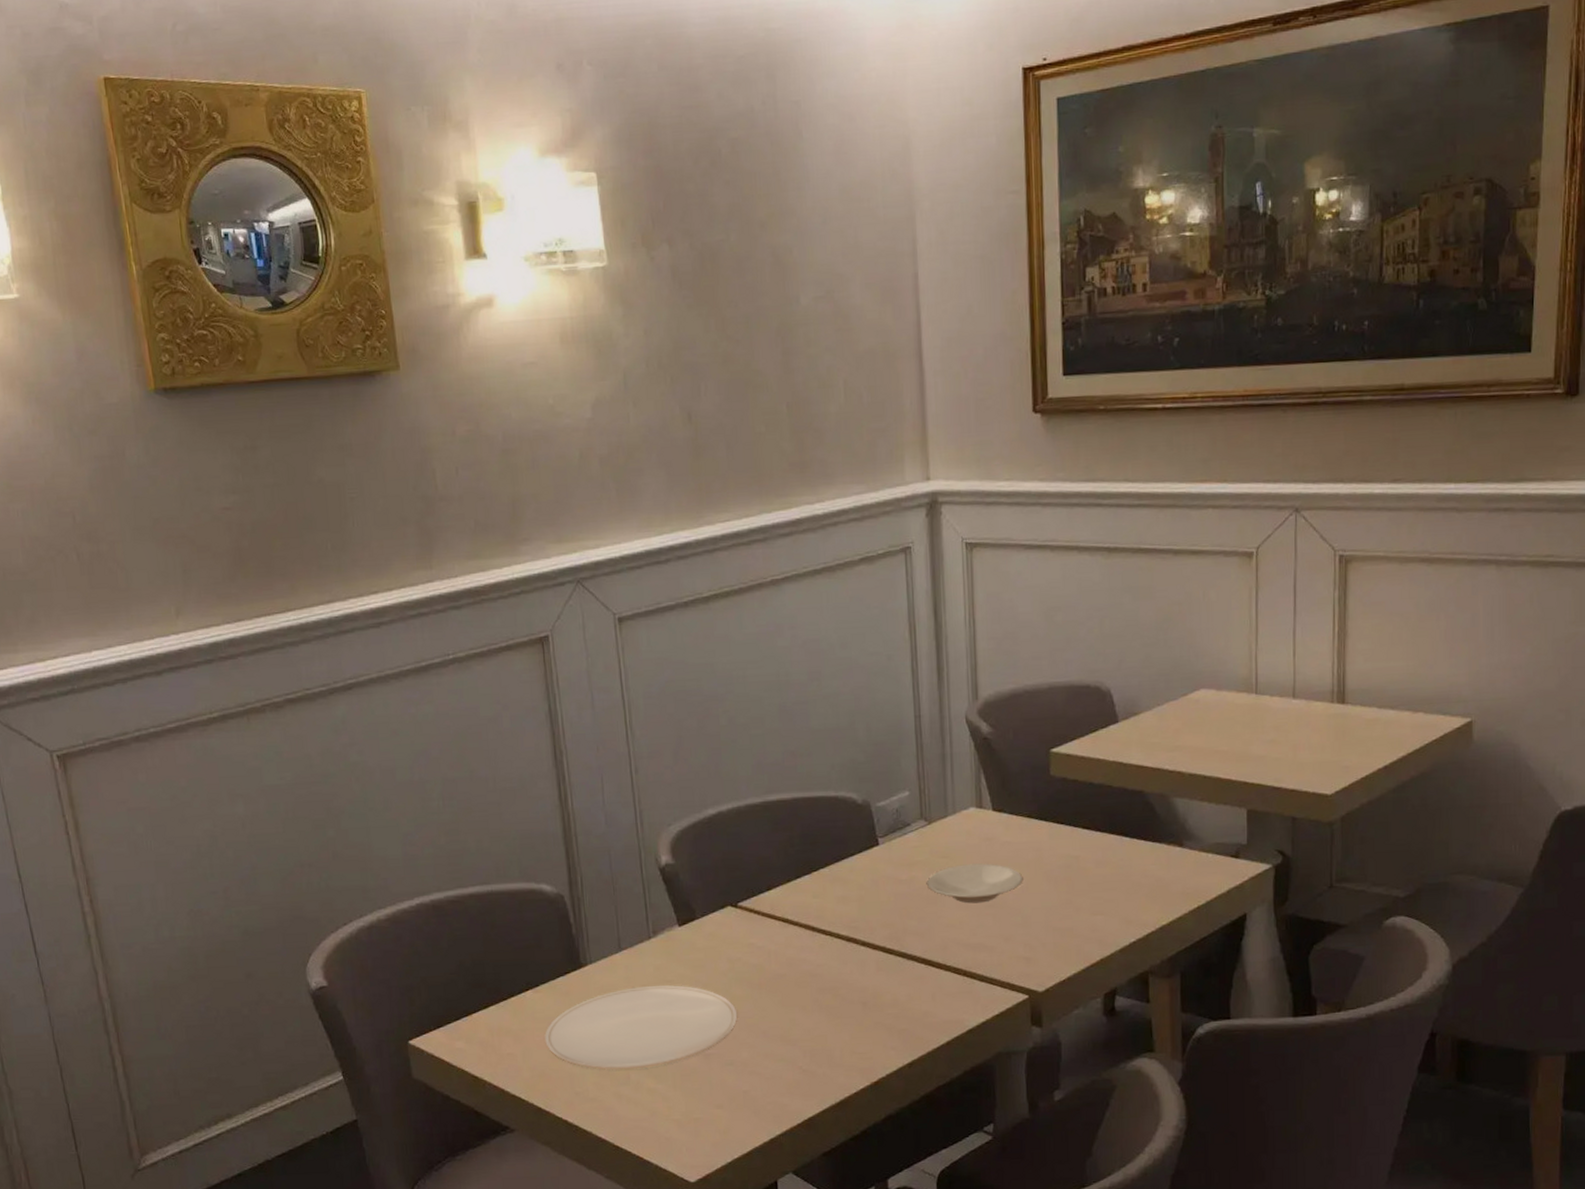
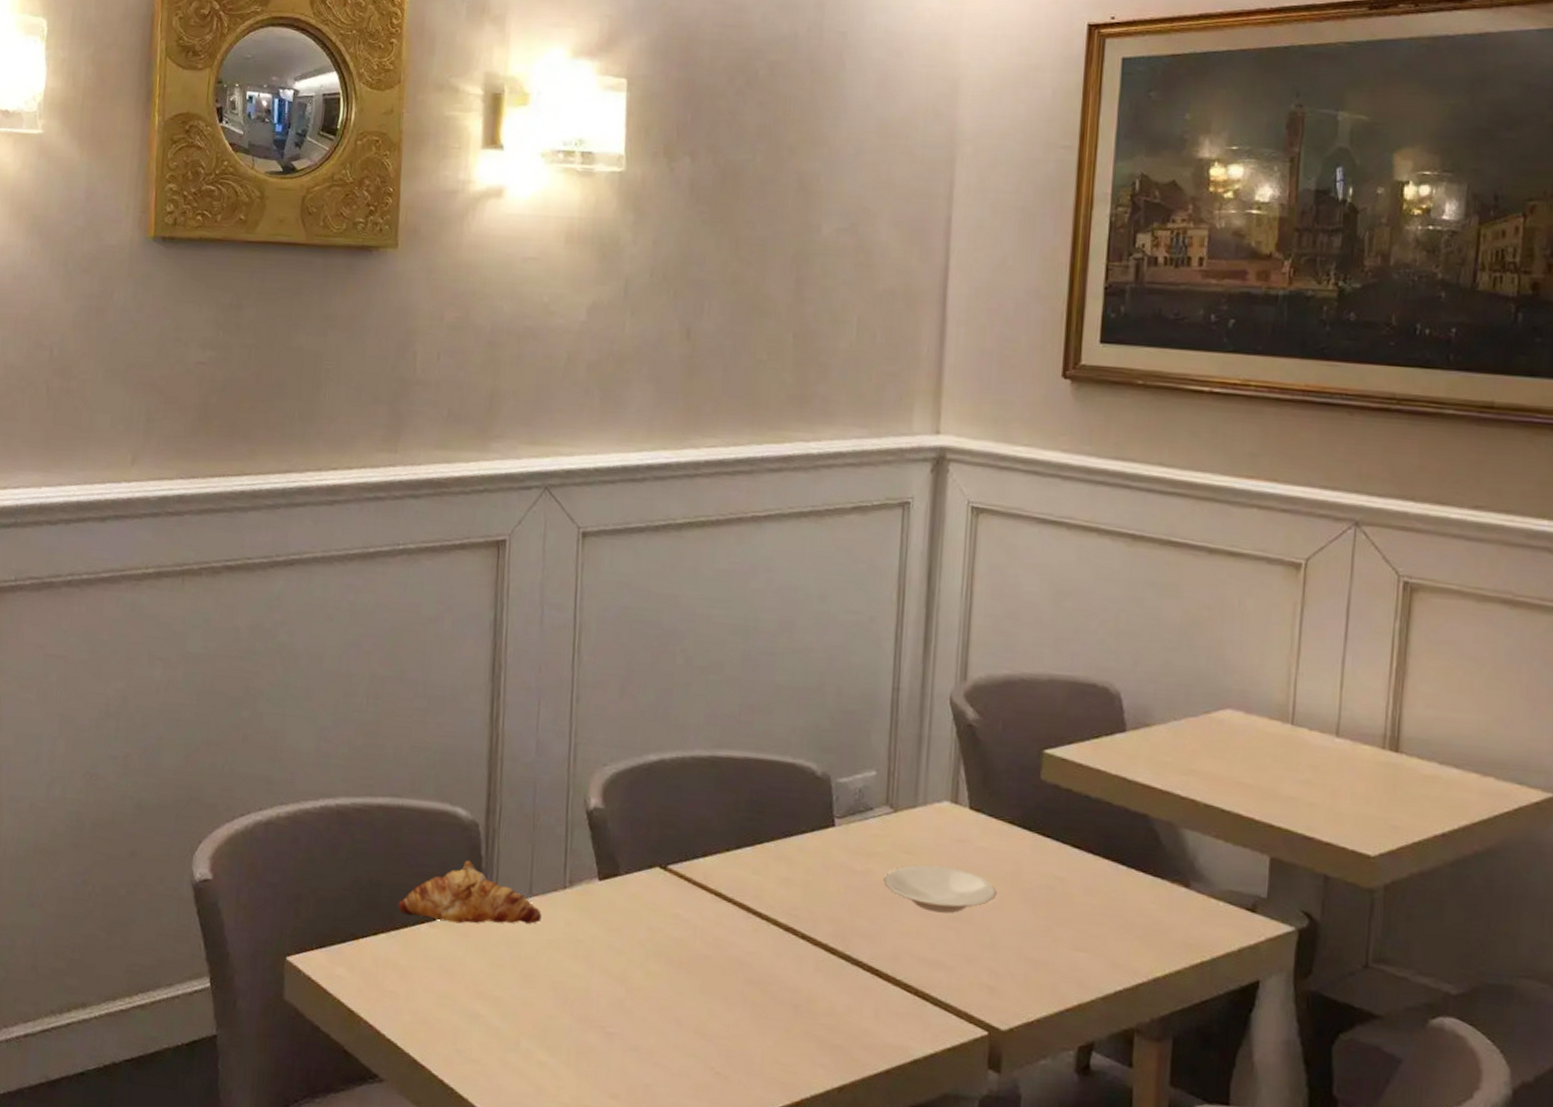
croissant: none [502,929,633,987] -> present [398,860,542,924]
plate: present [545,985,738,1071] -> none [433,940,651,1037]

